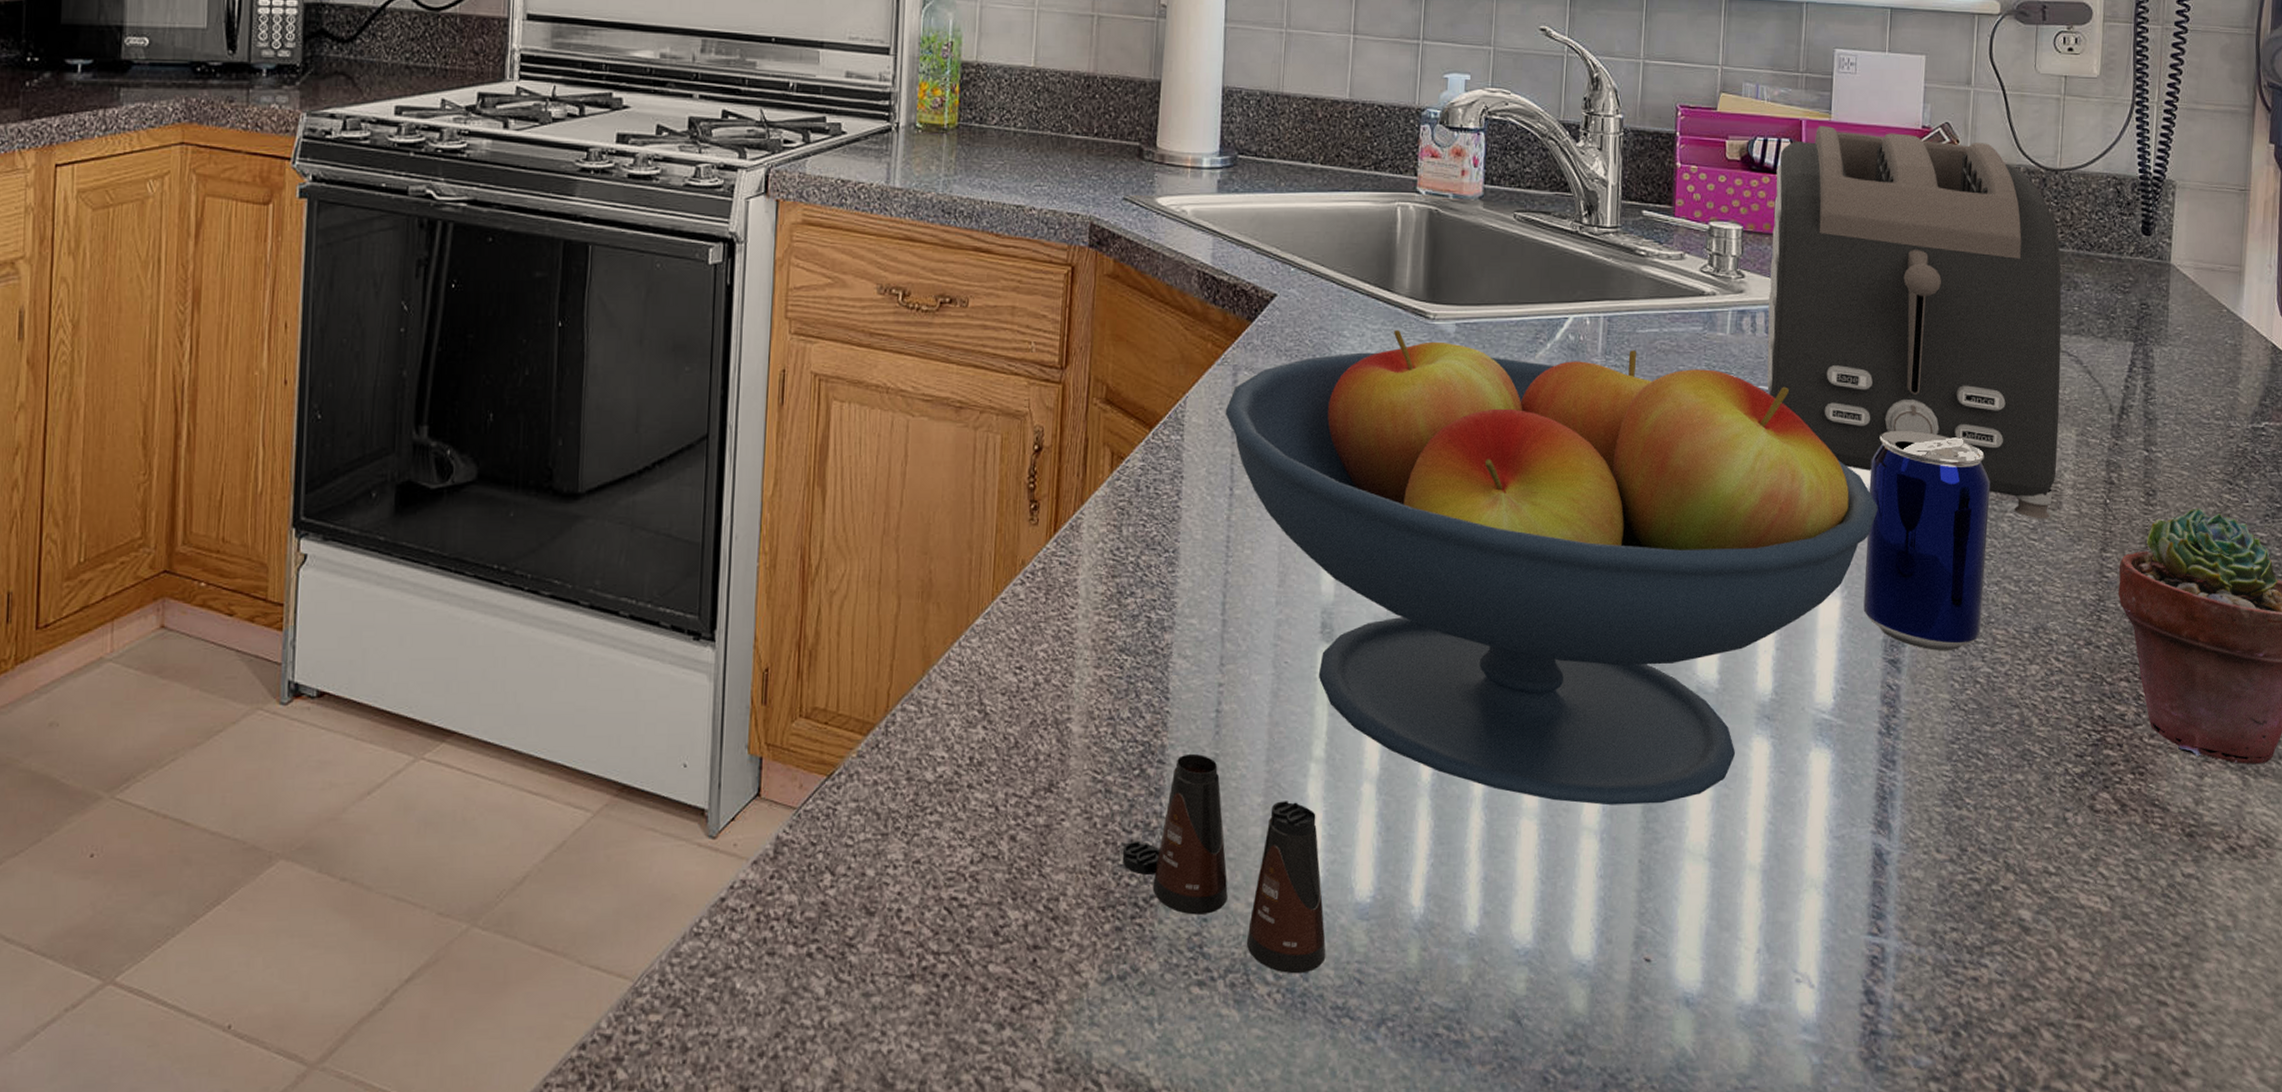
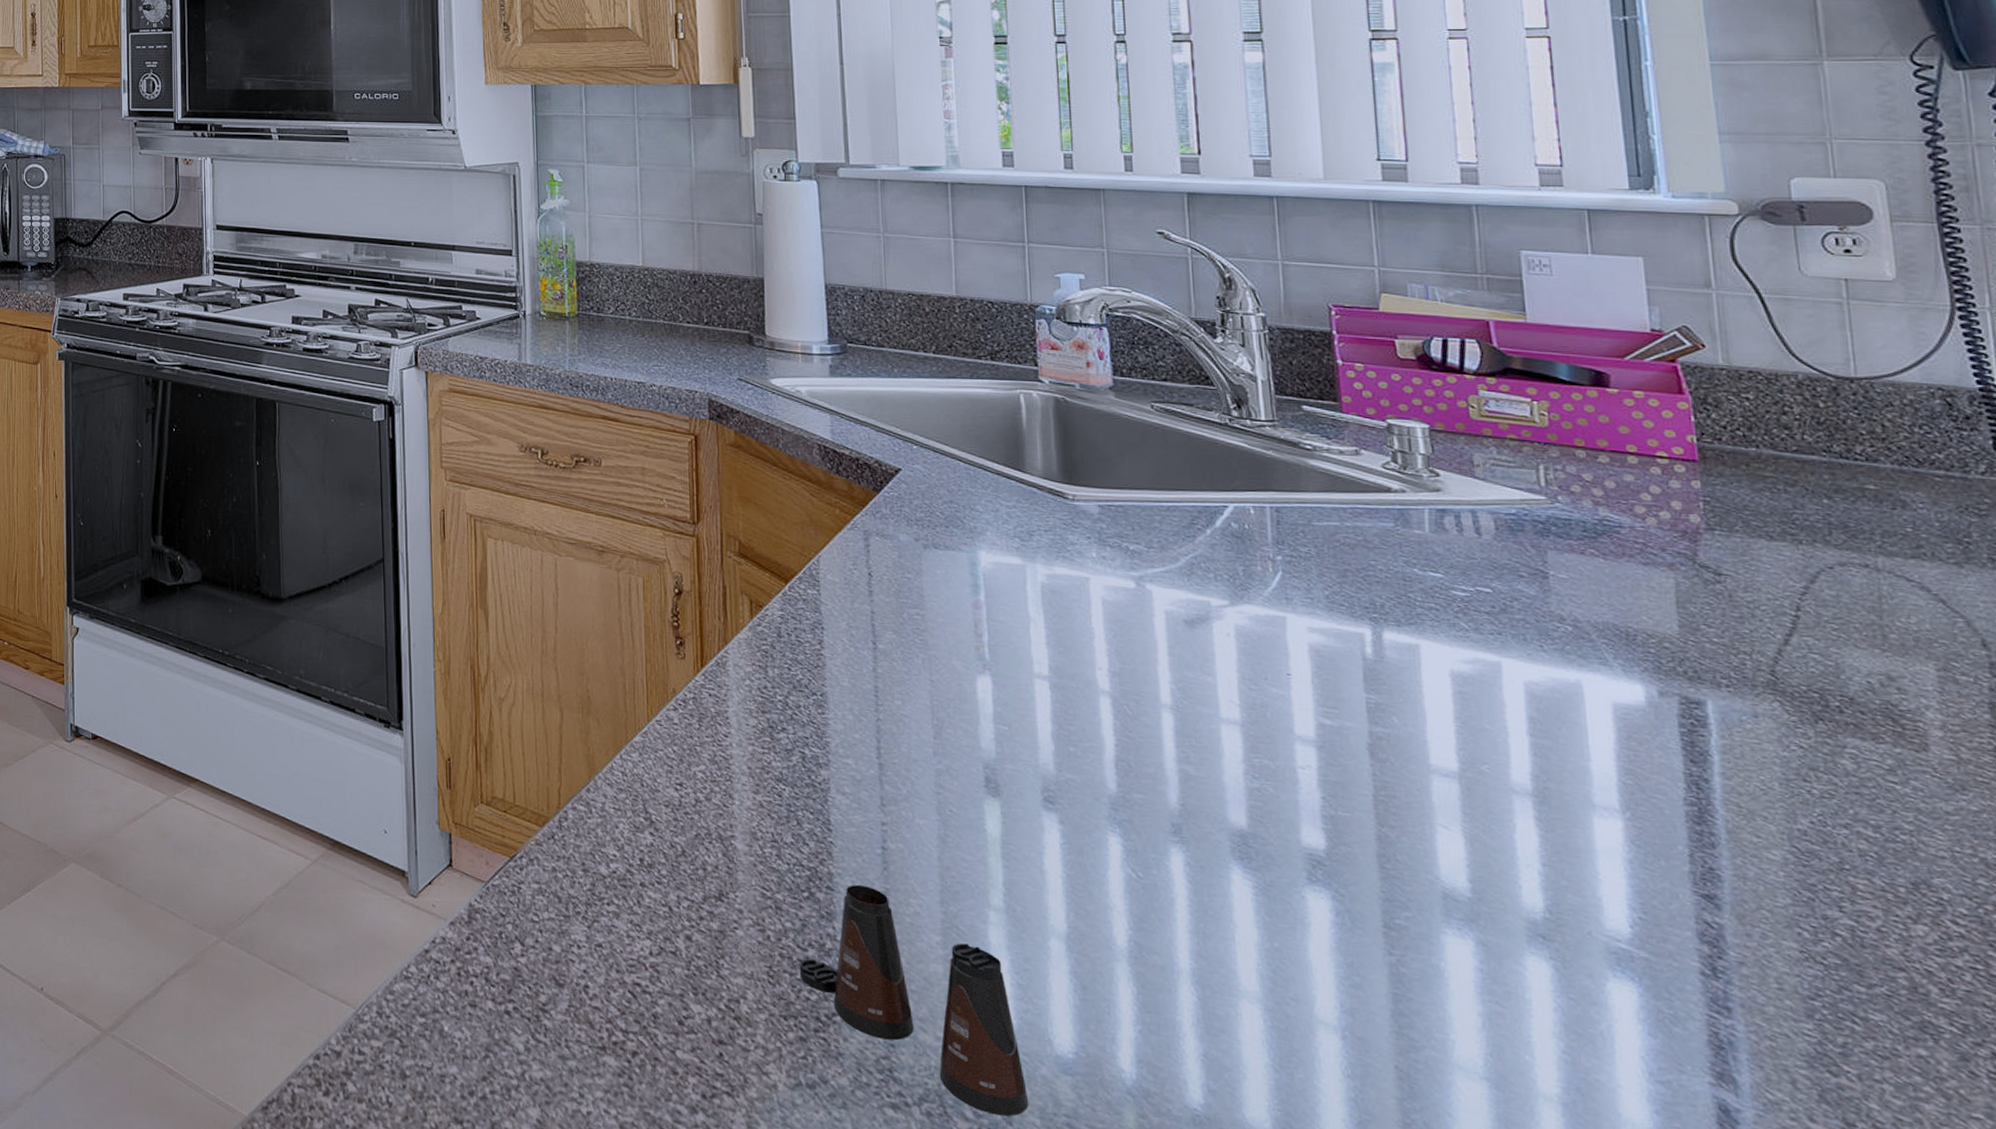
fruit bowl: present [1225,330,1878,806] -> none [860,508,1659,1010]
toaster: present [1766,126,2062,520] -> none [1463,327,1913,761]
beer can: present [1863,430,1991,651] -> none [1639,645,1832,894]

